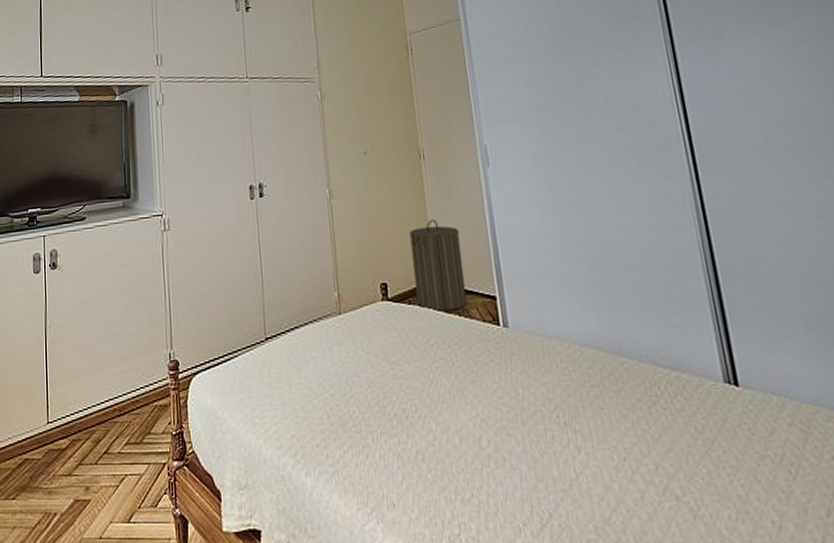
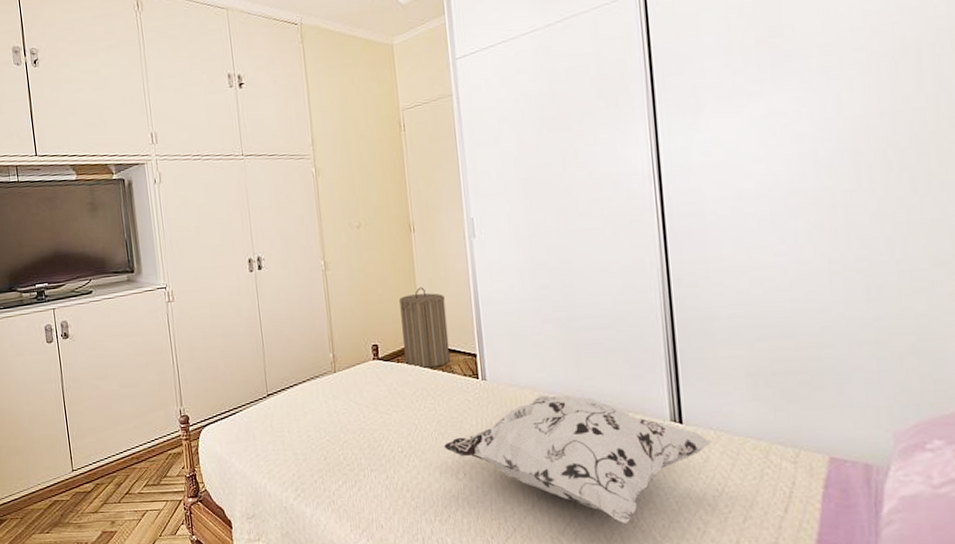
decorative pillow: none [462,346,777,511] -> present [443,394,712,523]

